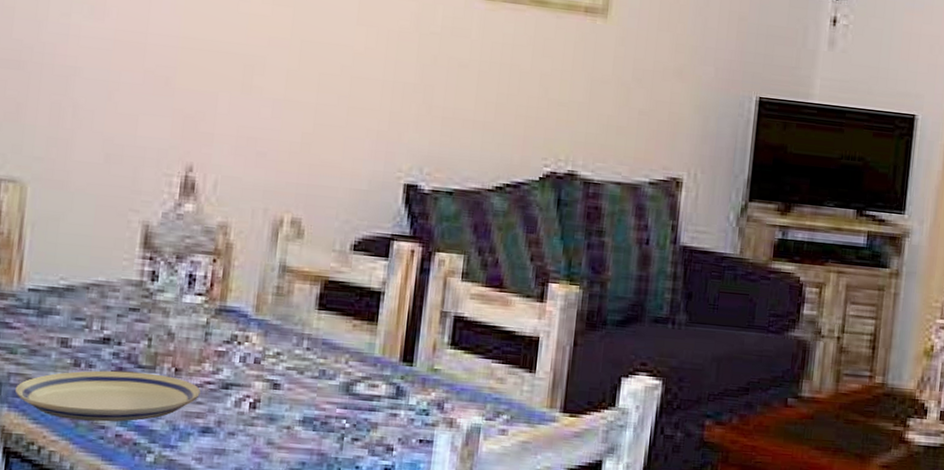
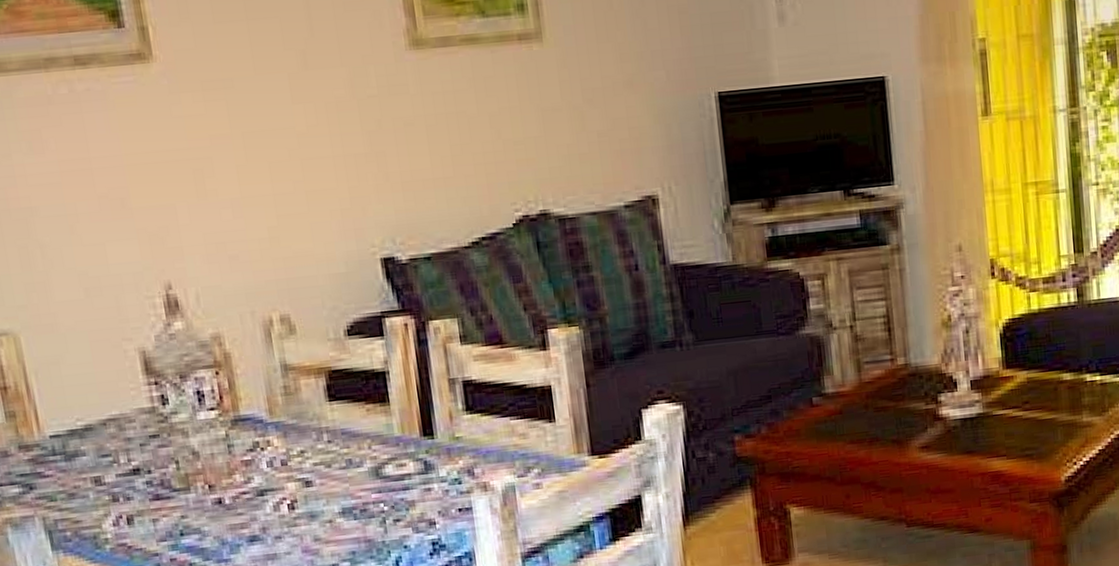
plate: present [15,370,200,422] -> none [65,494,238,553]

